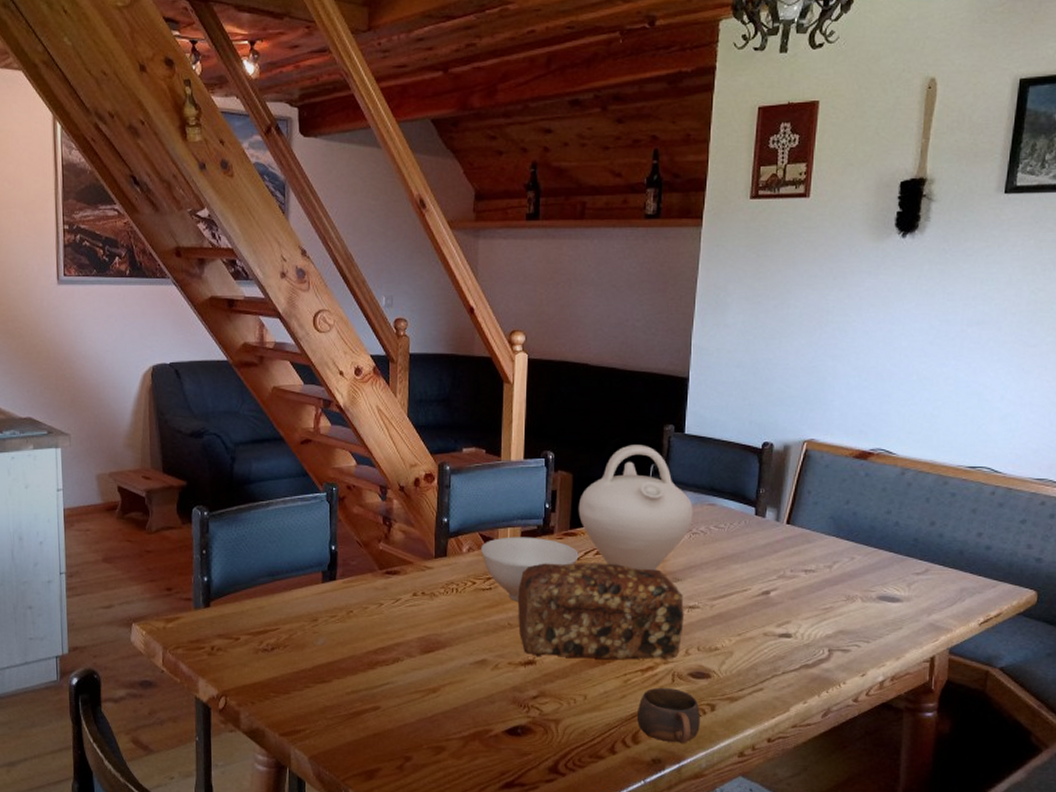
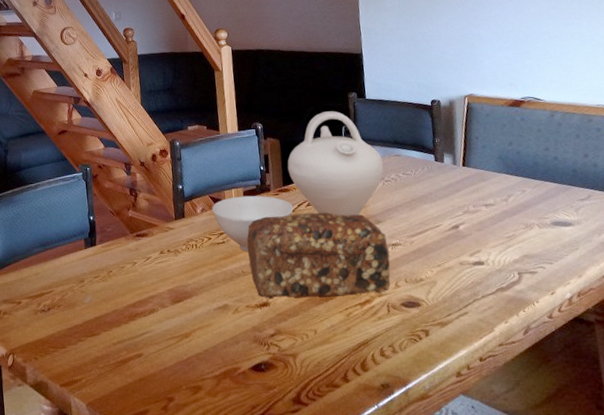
cup: present [636,687,700,743] -> none [362,317,419,368]

